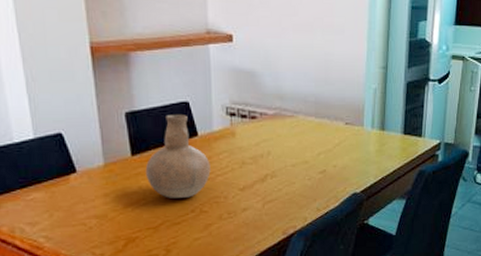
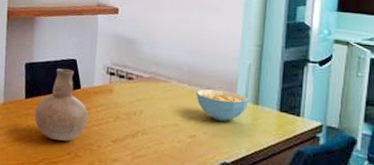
cereal bowl: none [324,119,375,151] -> present [196,89,249,121]

